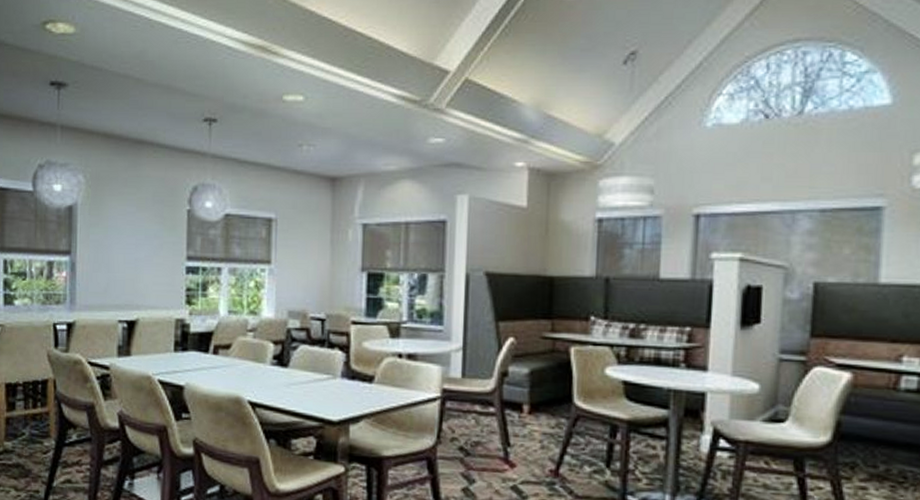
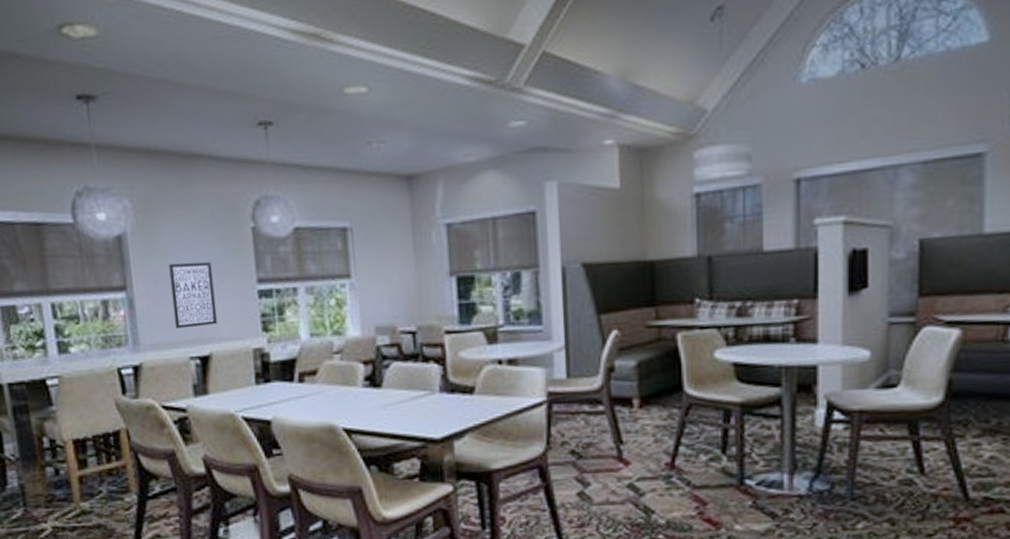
wall art: none [109,235,148,294] -> present [168,262,218,329]

